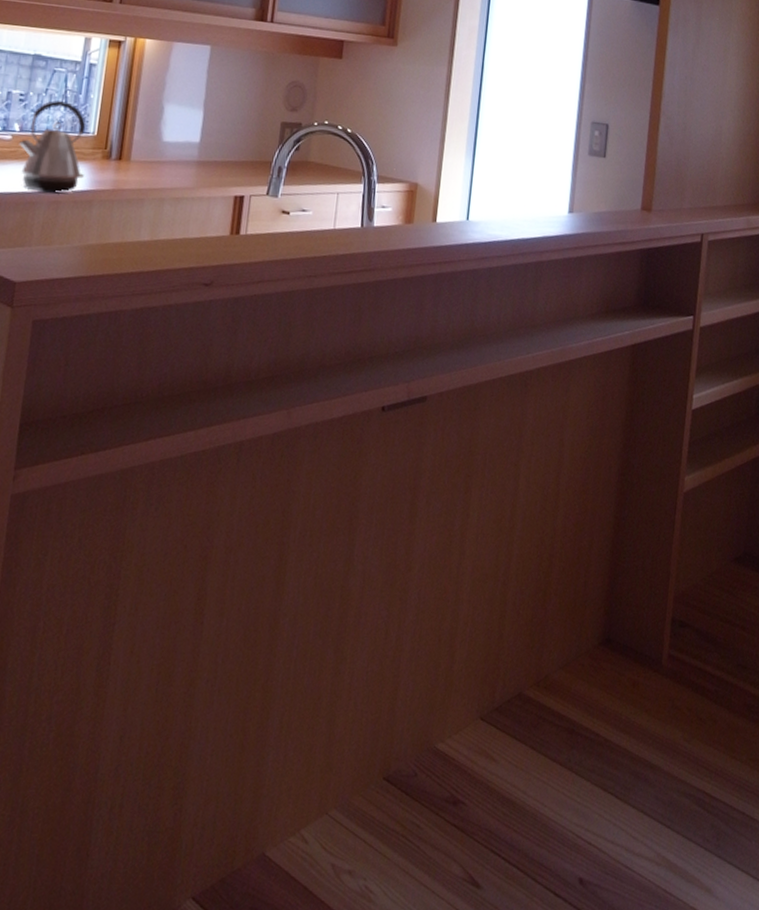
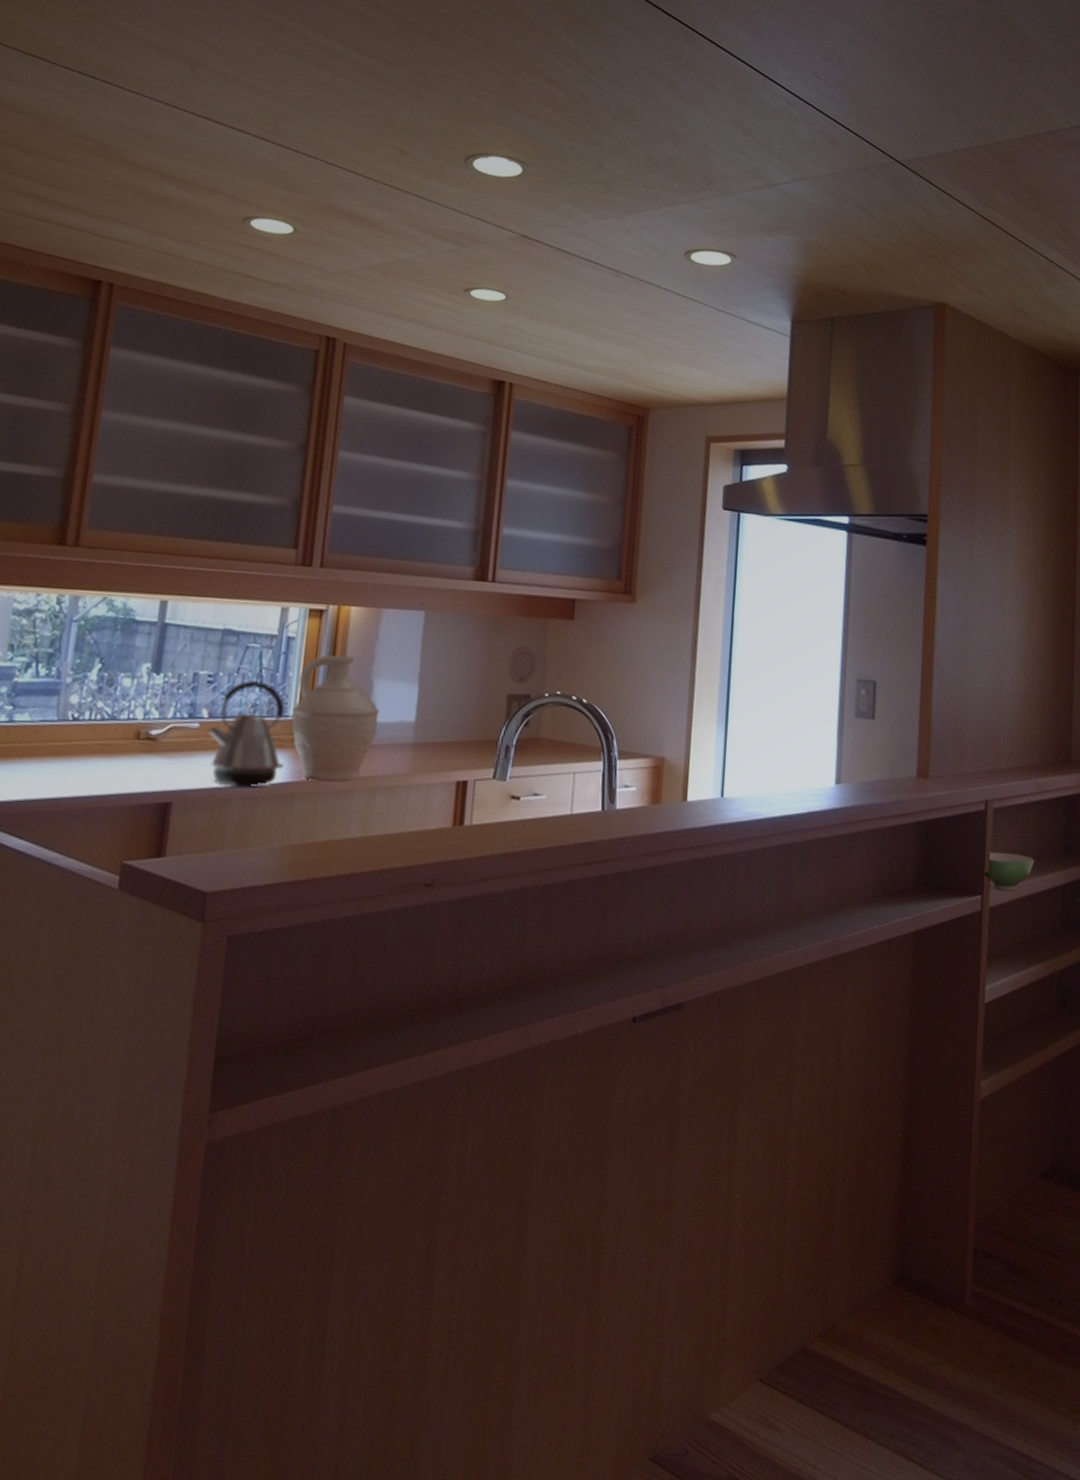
ceramic jug: none [91,81,169,192] -> present [291,655,380,782]
bowl: none [695,278,743,314] -> present [982,851,1035,892]

